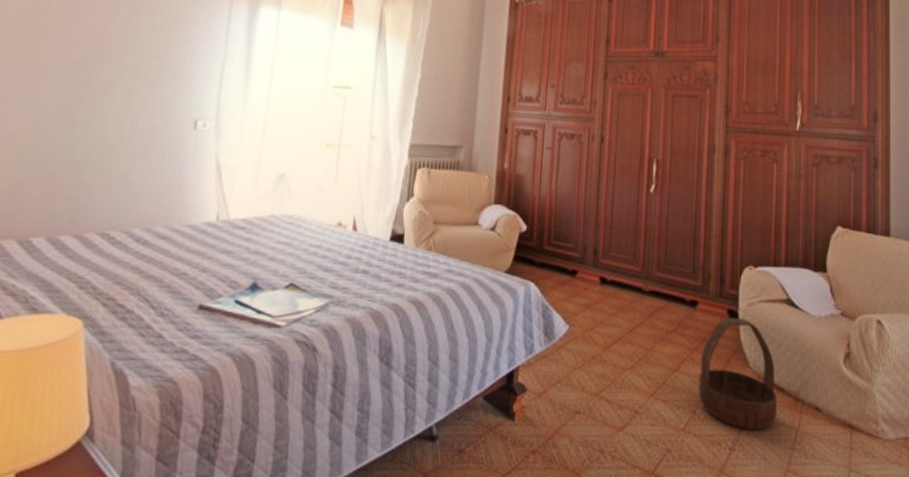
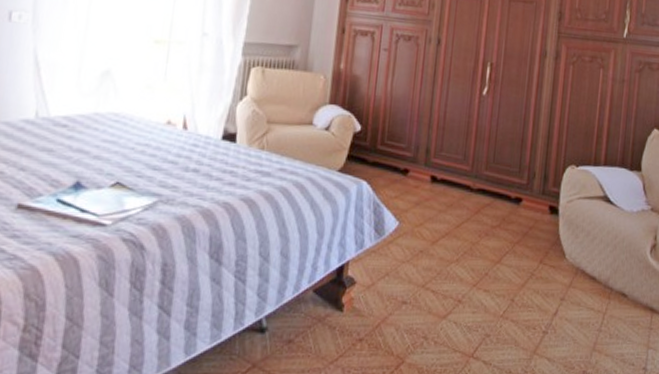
basket: present [698,317,778,431] -> none [518,213,590,315]

